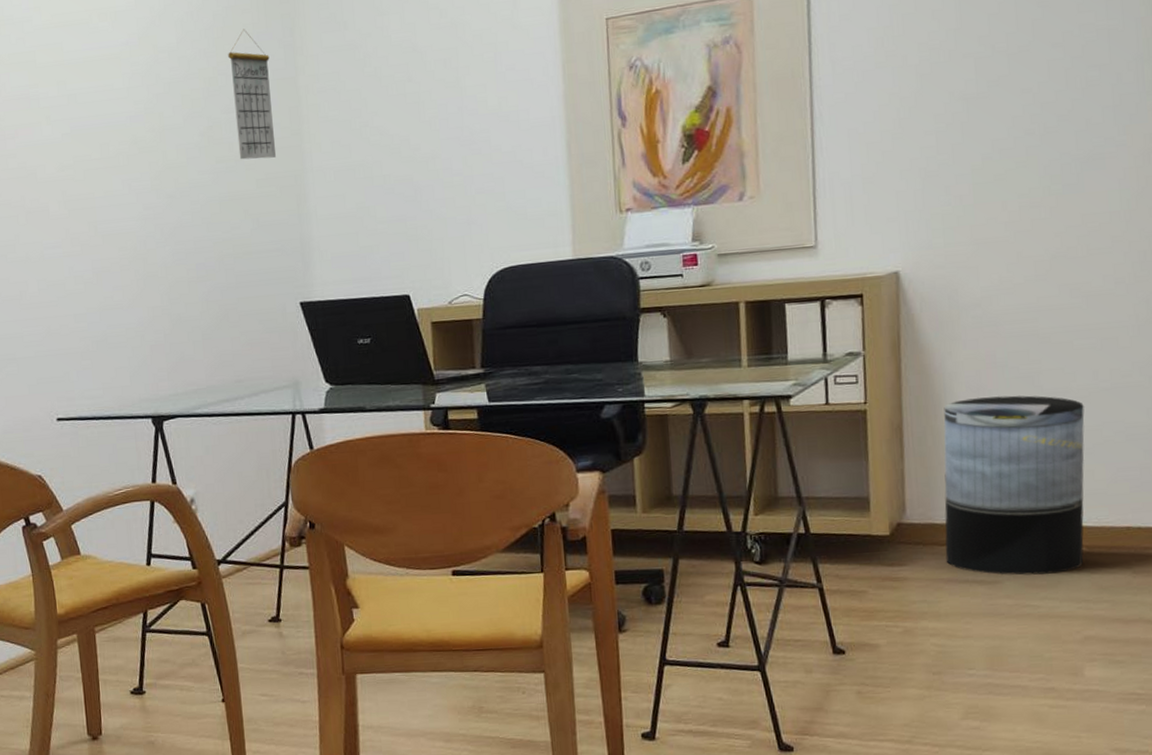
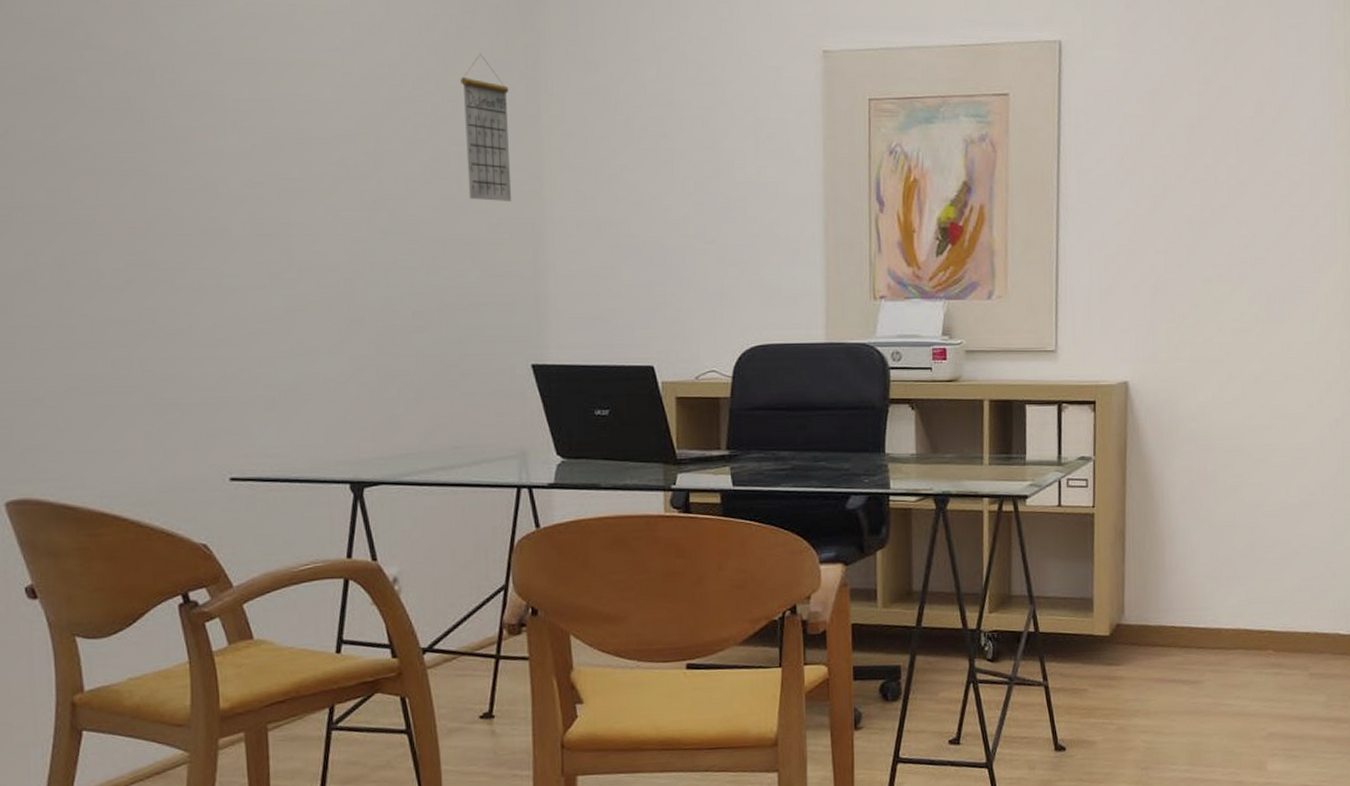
trash can: present [943,395,1085,575] -> none [1156,506,1277,676]

